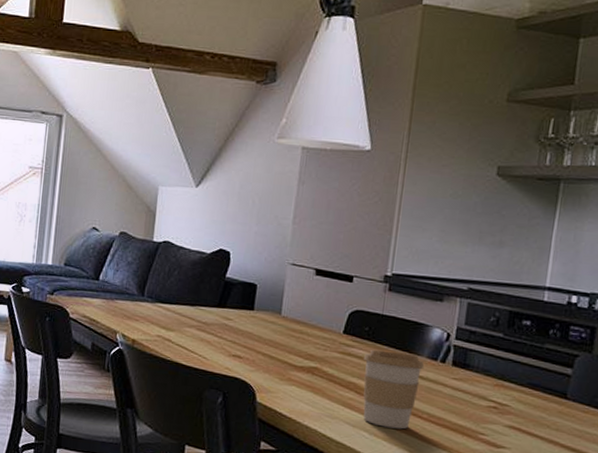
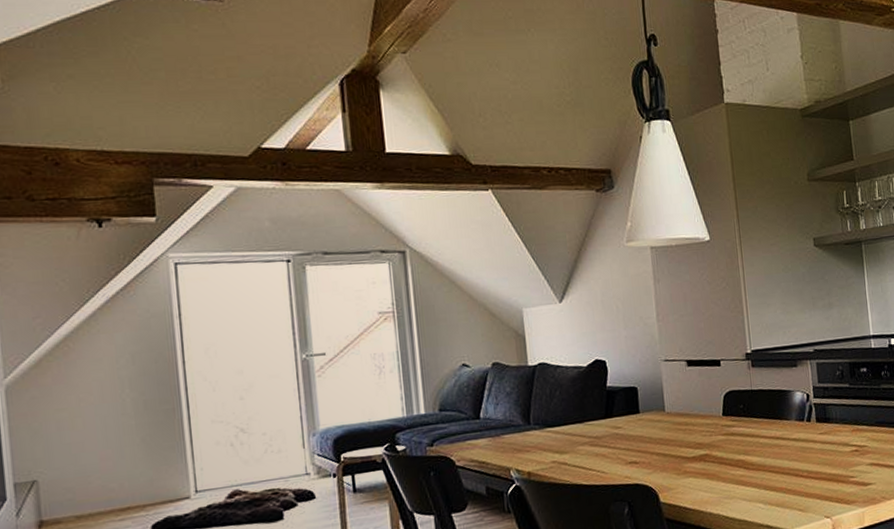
coffee cup: present [363,349,425,430] -> none [745,419,796,494]

